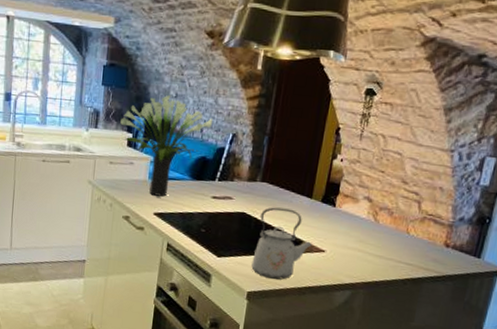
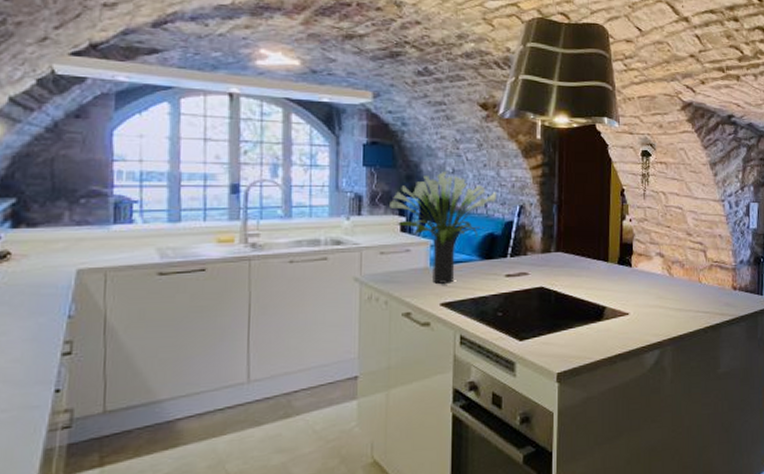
kettle: present [251,207,313,280] -> none [558,276,617,354]

